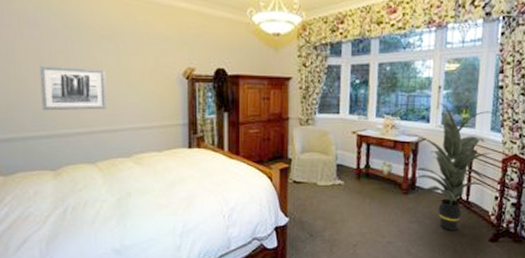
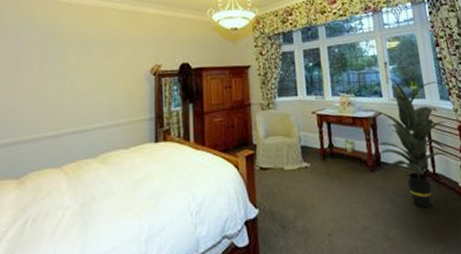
wall art: present [39,65,107,111] -> none [14,72,78,117]

